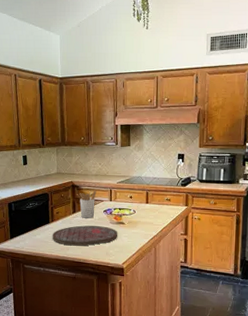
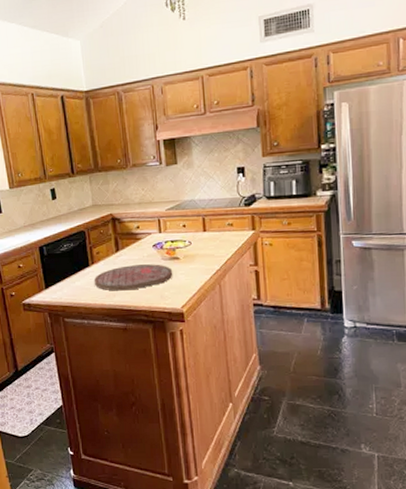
utensil holder: present [77,190,97,218] -> none [118,222,143,257]

